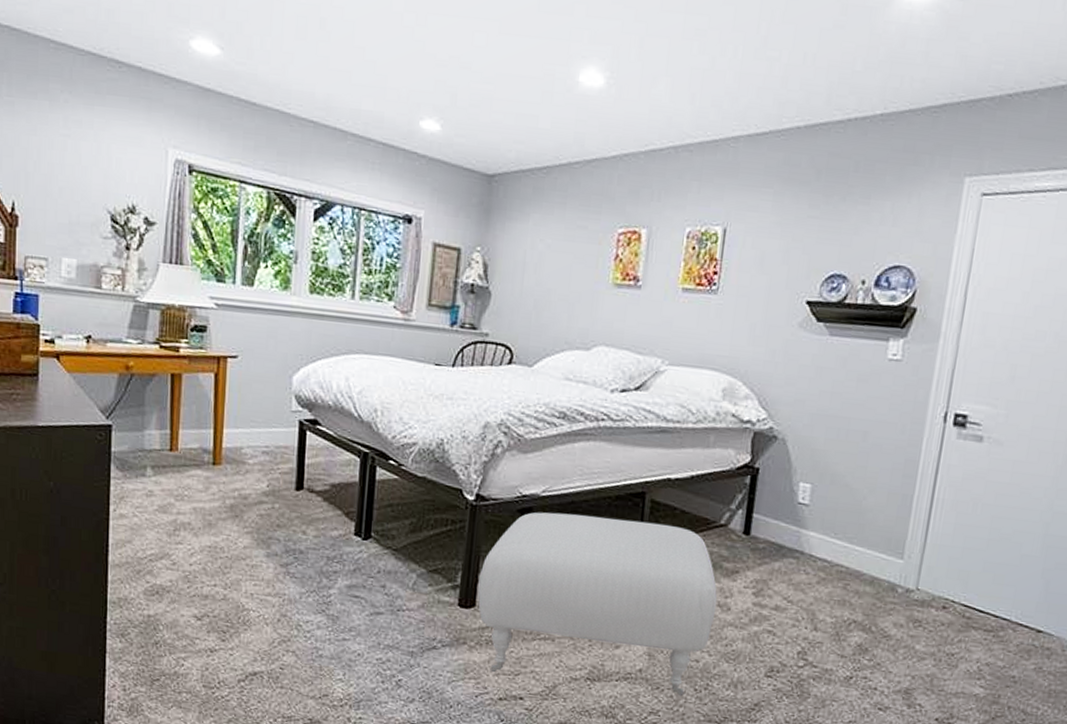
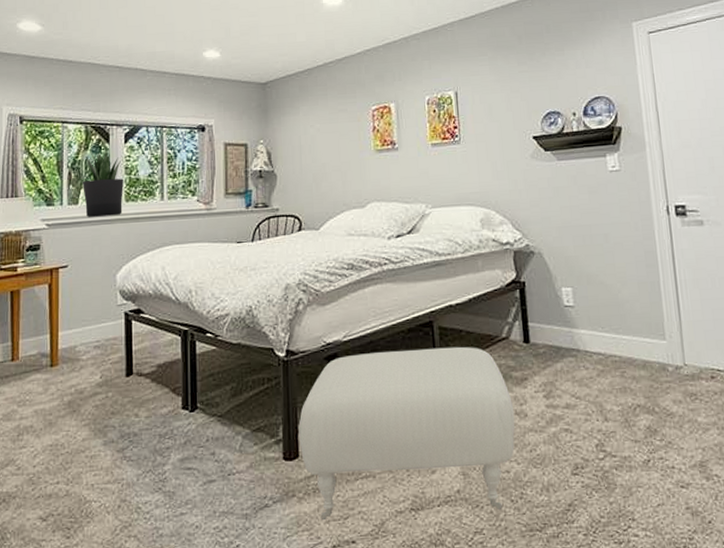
planter: none [259,222,309,308] -> present [82,149,124,218]

